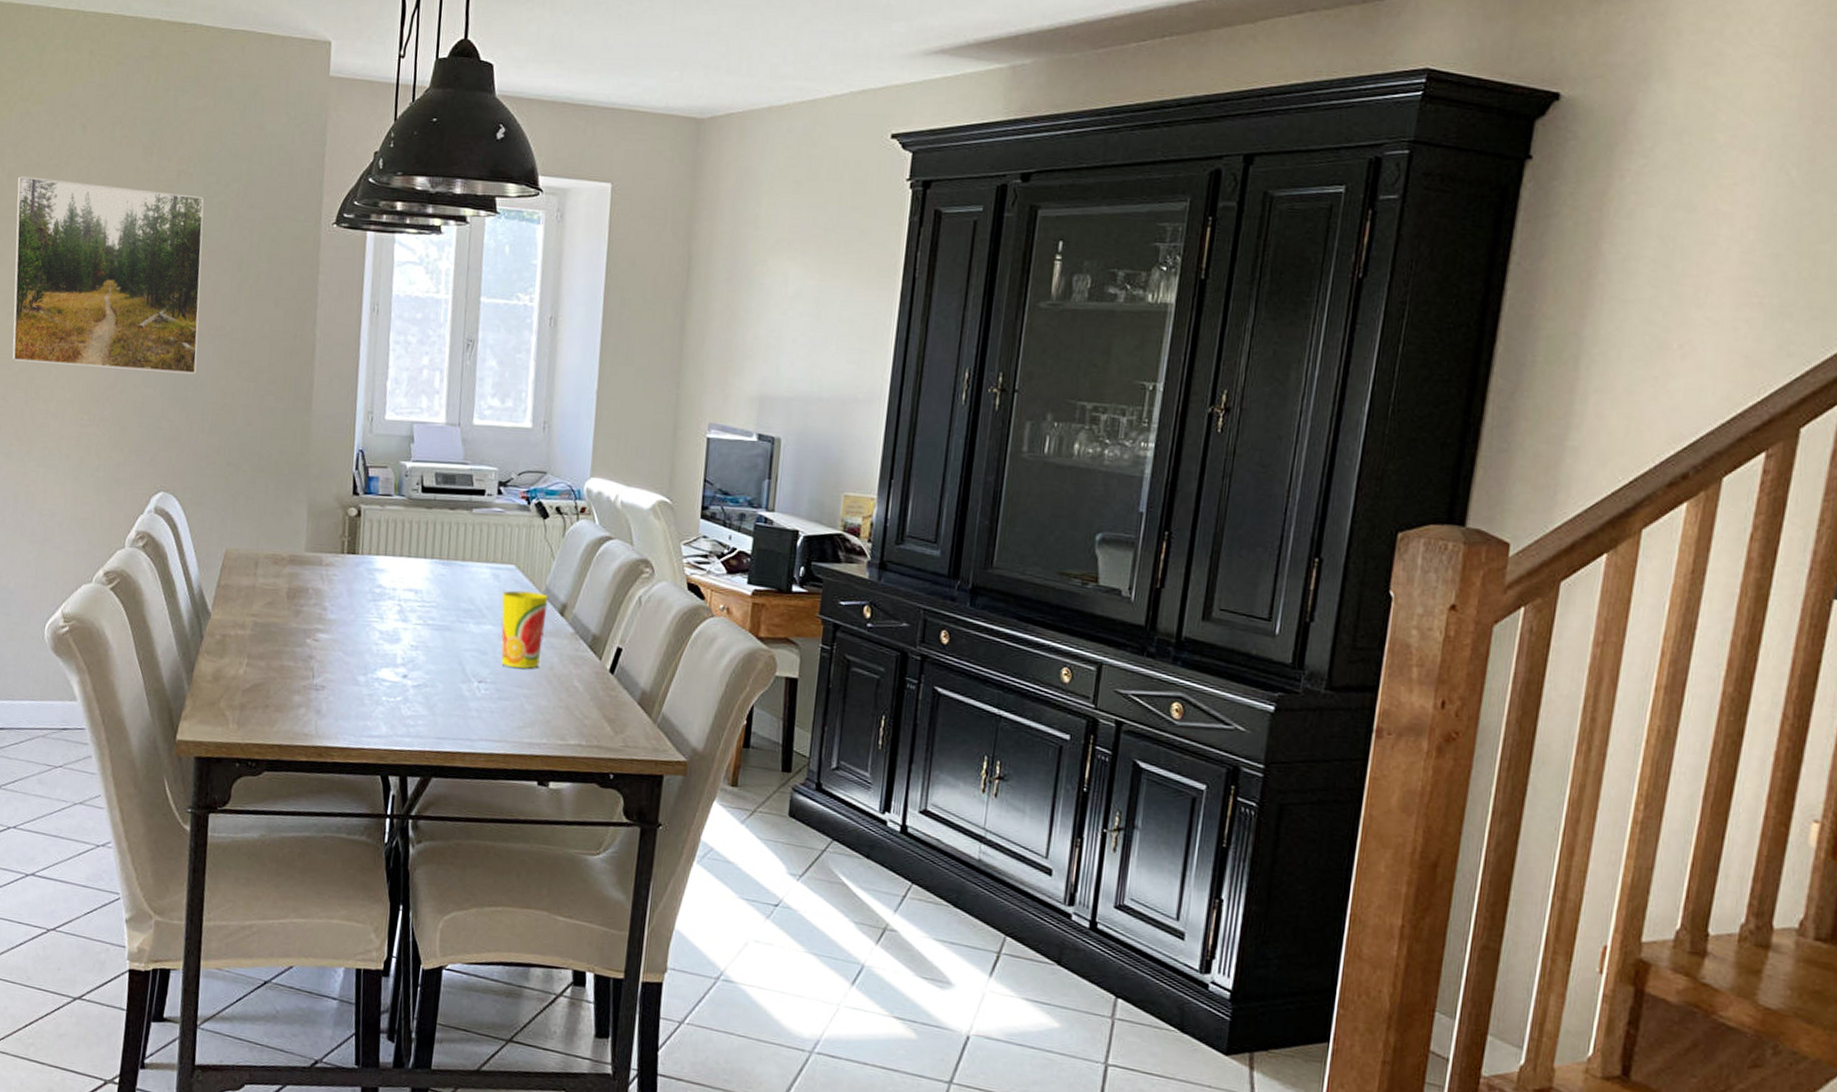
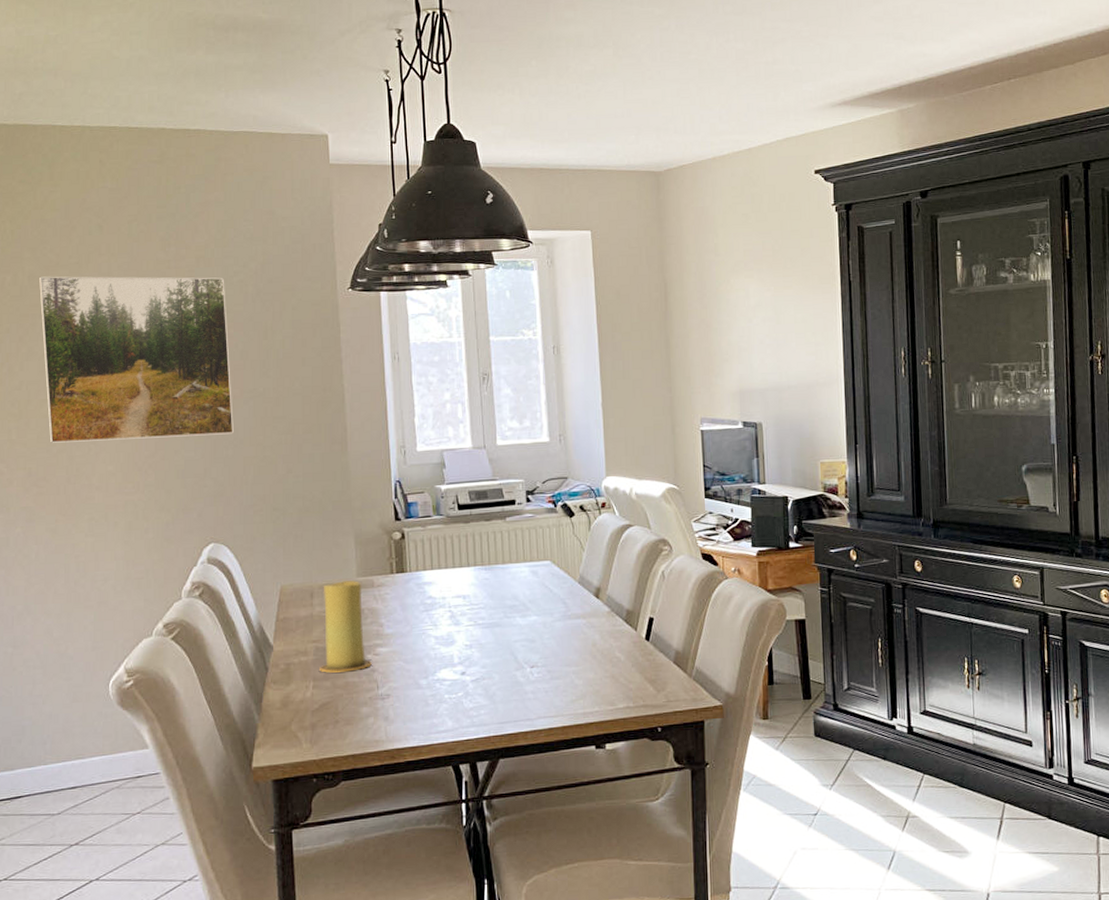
candle: none [255,553,310,654] -> present [319,580,372,673]
cup: present [501,590,549,669] -> none [542,581,584,650]

